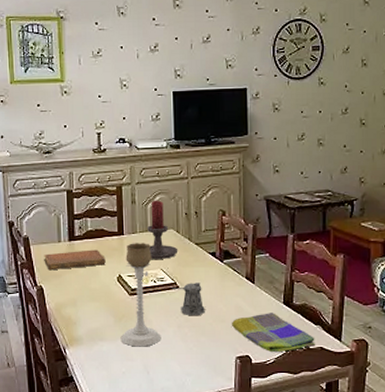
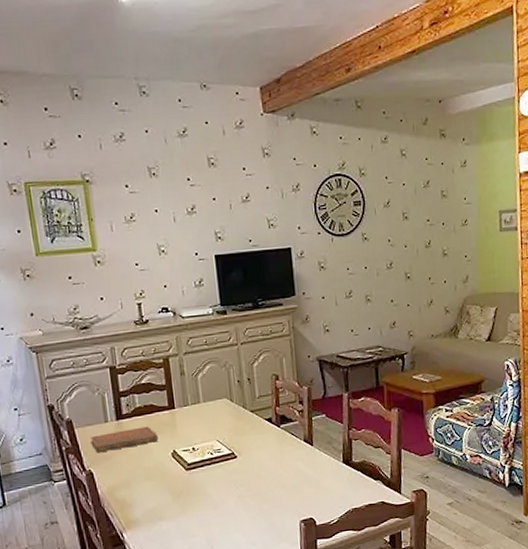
candle holder: present [120,243,161,347] -> none [178,415,223,523]
candle holder: present [127,200,178,259] -> none [179,369,234,431]
pepper shaker: present [172,283,205,316] -> none [229,450,266,485]
dish towel: present [232,313,315,352] -> none [293,473,376,512]

